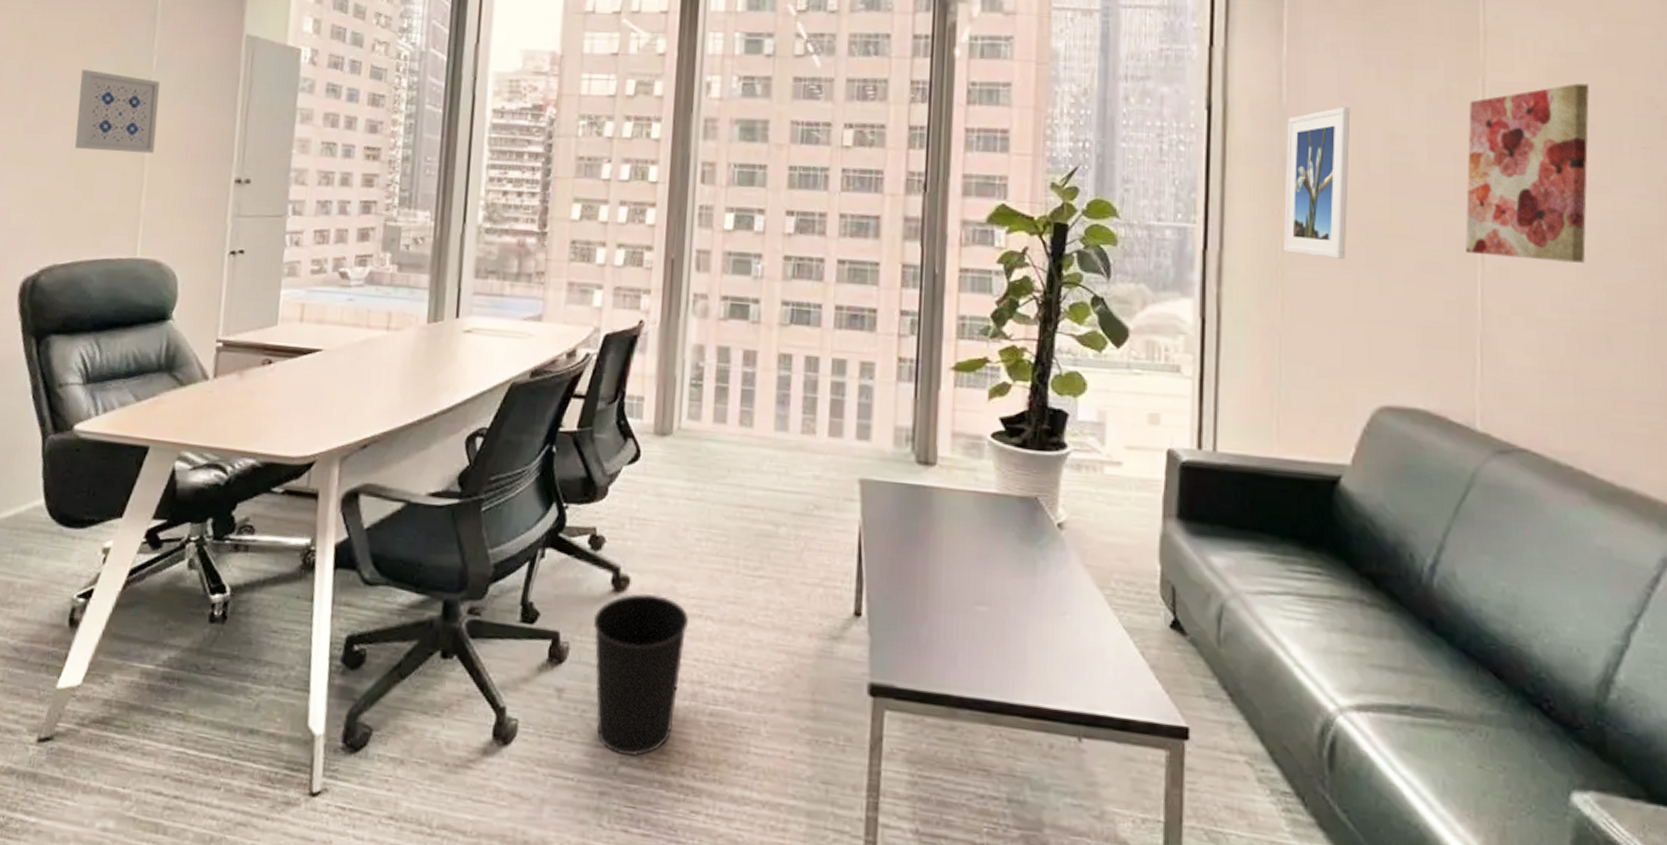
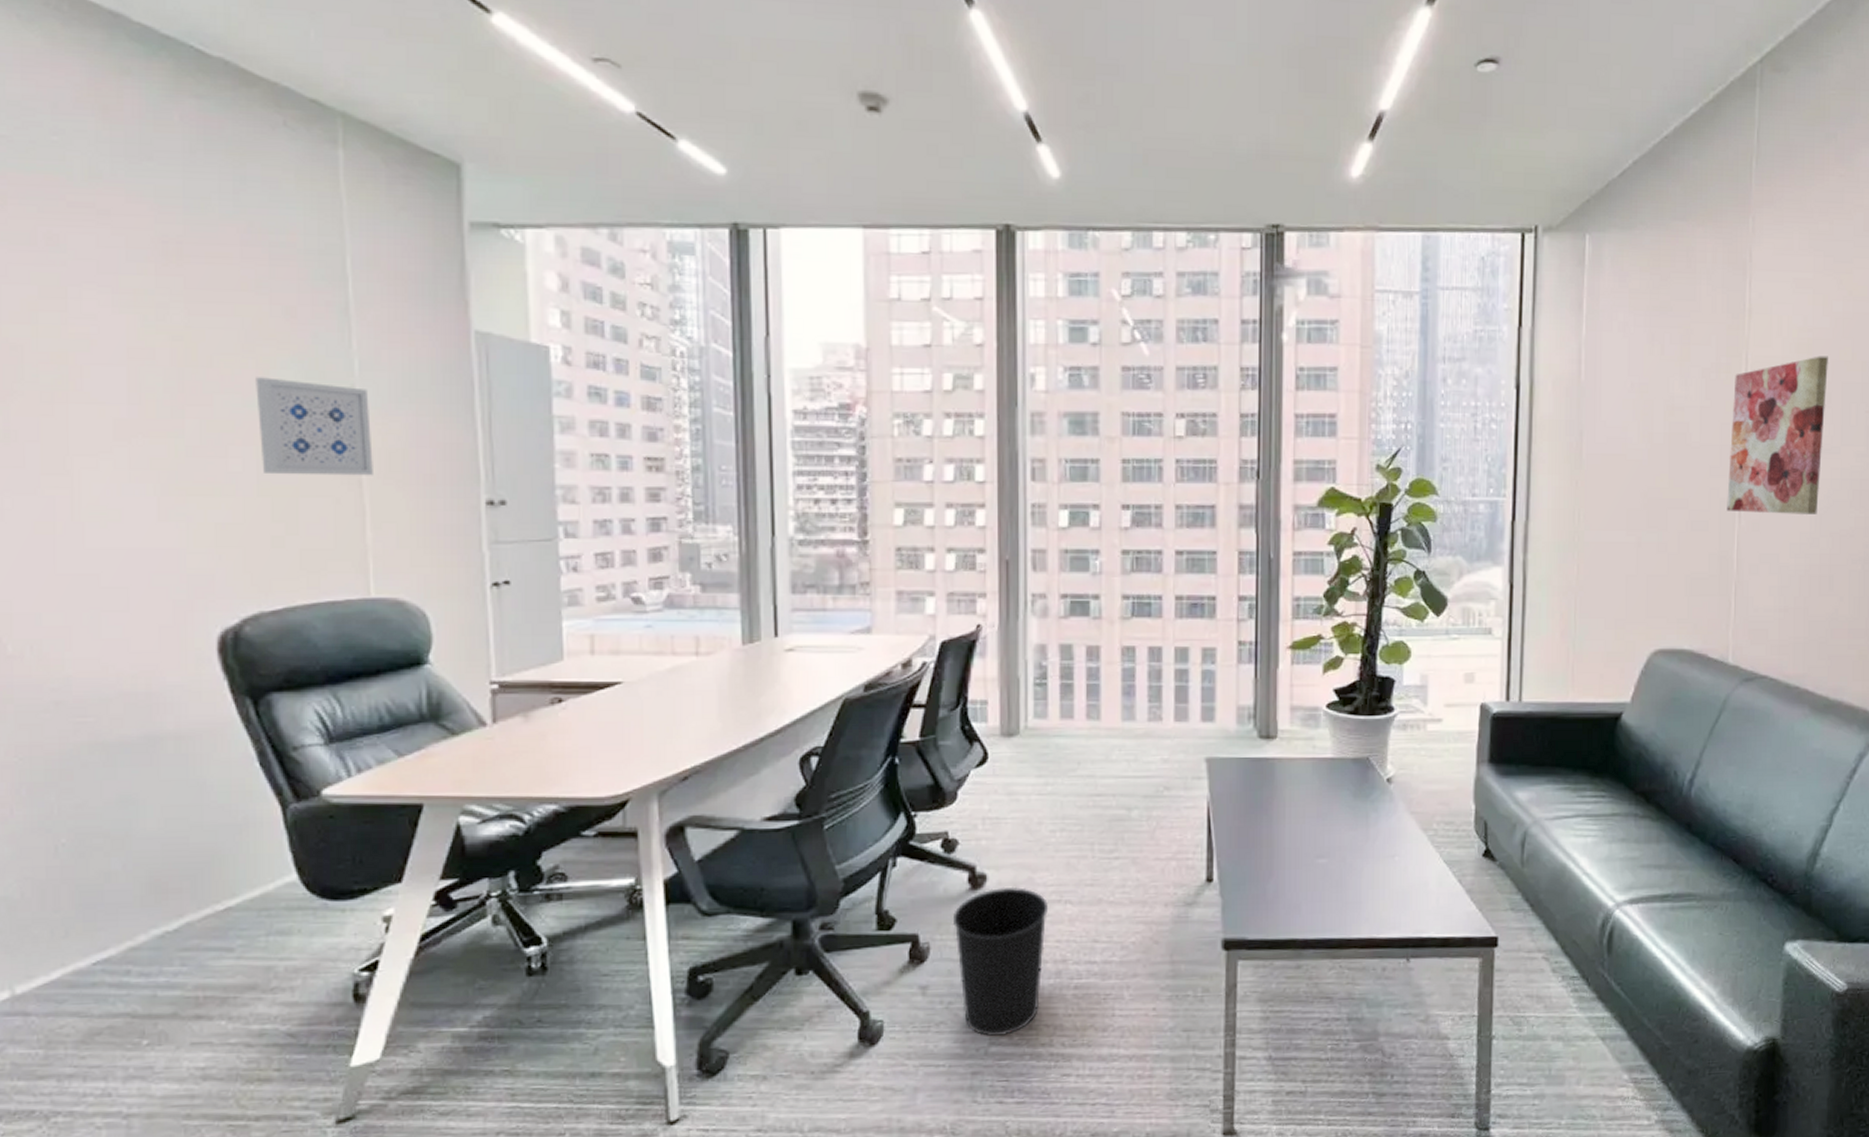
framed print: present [1283,106,1351,259] -> none [1579,382,1638,523]

